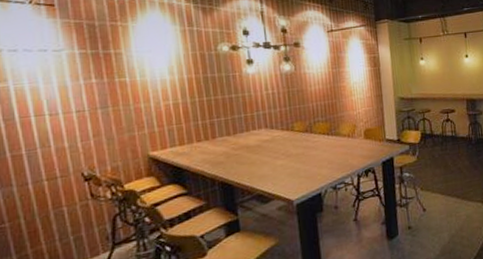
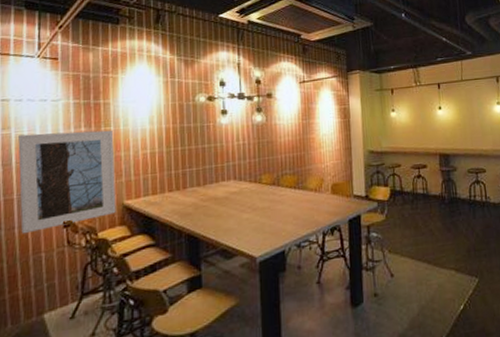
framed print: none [18,81,142,190] -> present [18,130,116,234]

